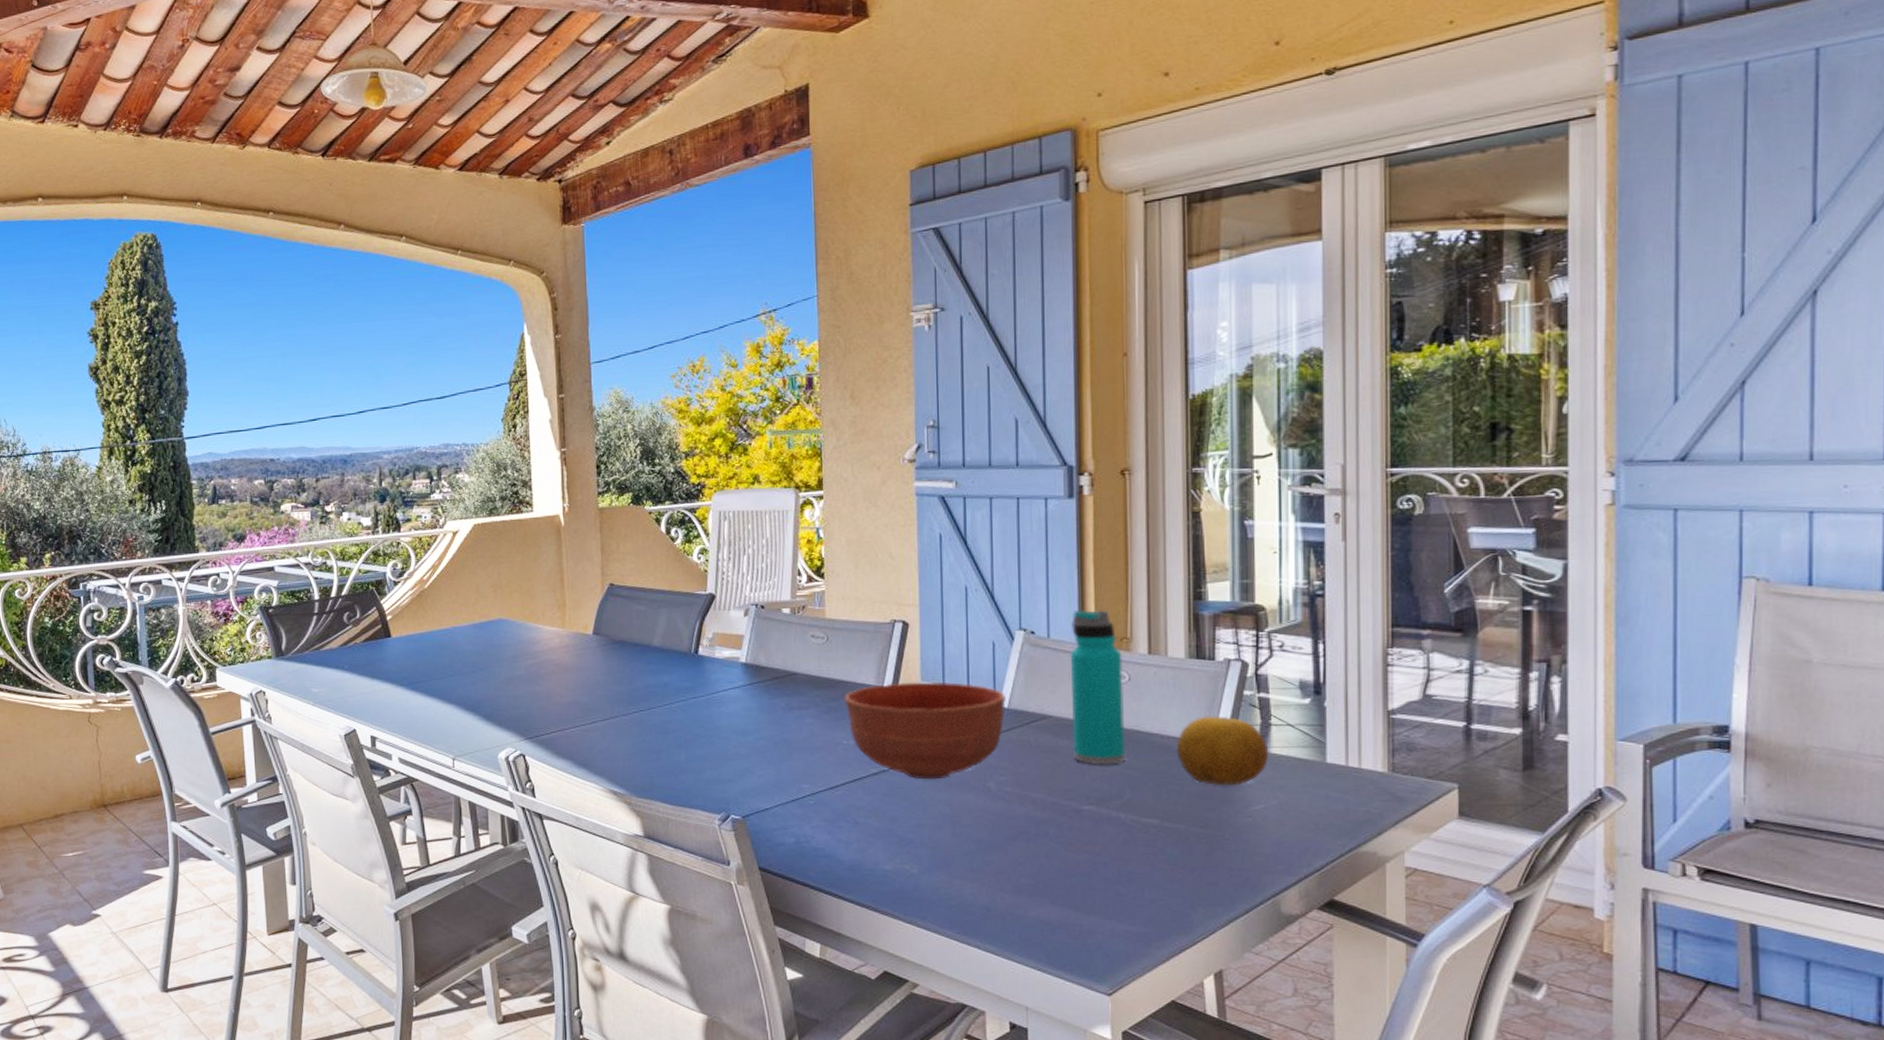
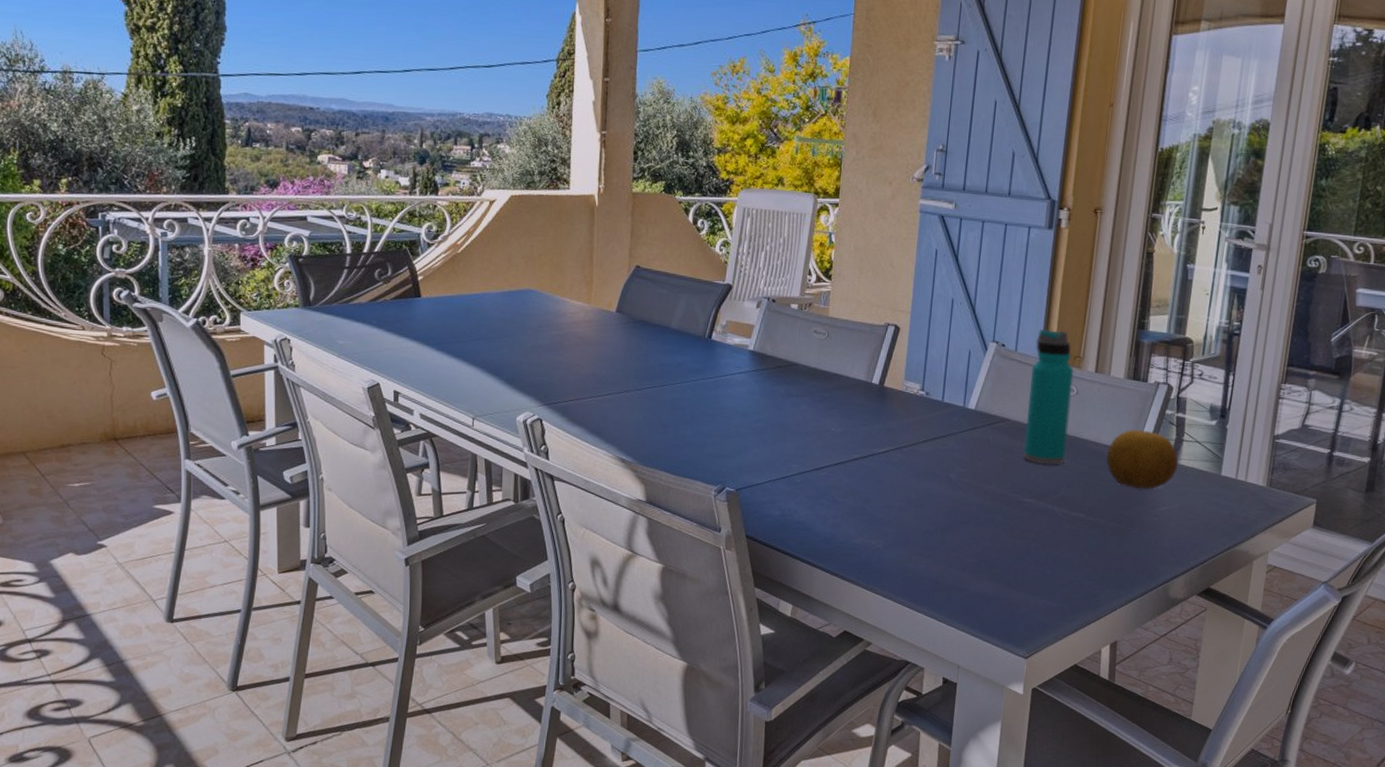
bowl: present [844,682,1006,780] -> none [836,379,974,468]

